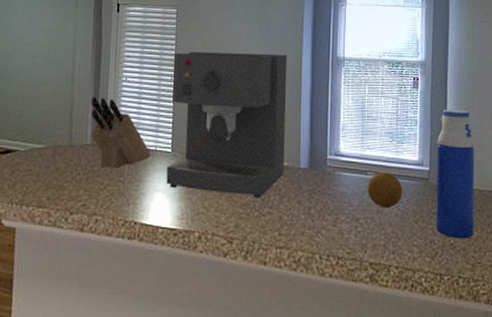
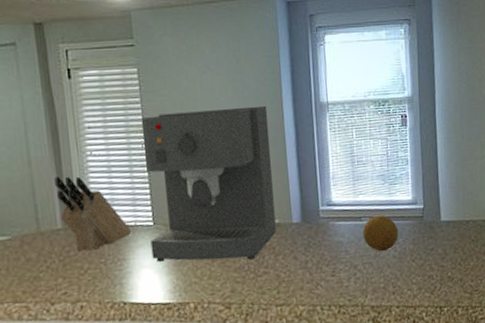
water bottle: present [436,109,475,239] -> none [429,142,470,271]

